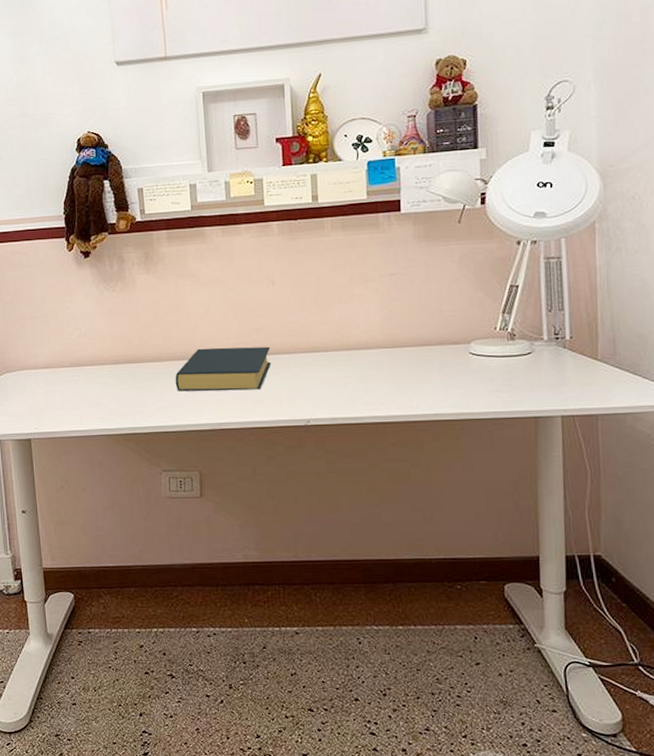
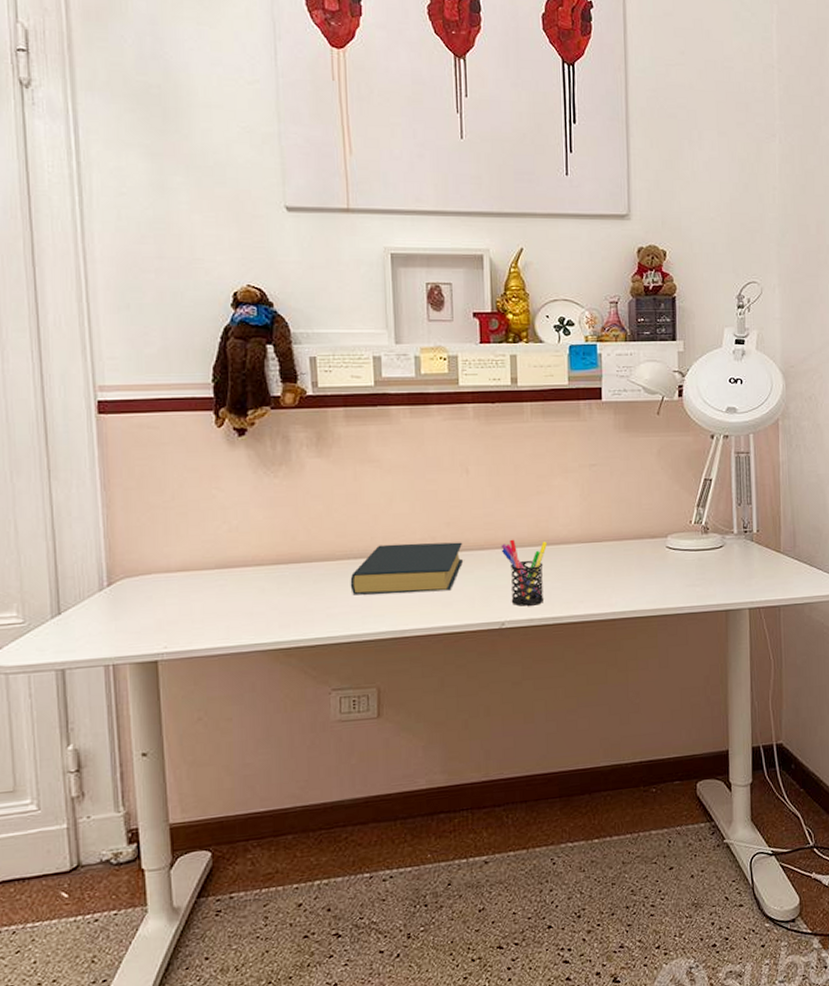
pen holder: none [305,344,350,406] -> present [501,539,548,606]

